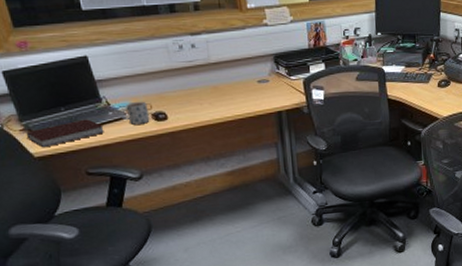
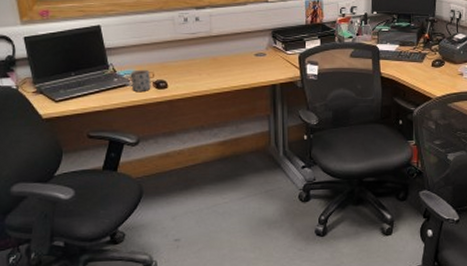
notebook: present [26,119,104,148] -> none [38,84,108,110]

